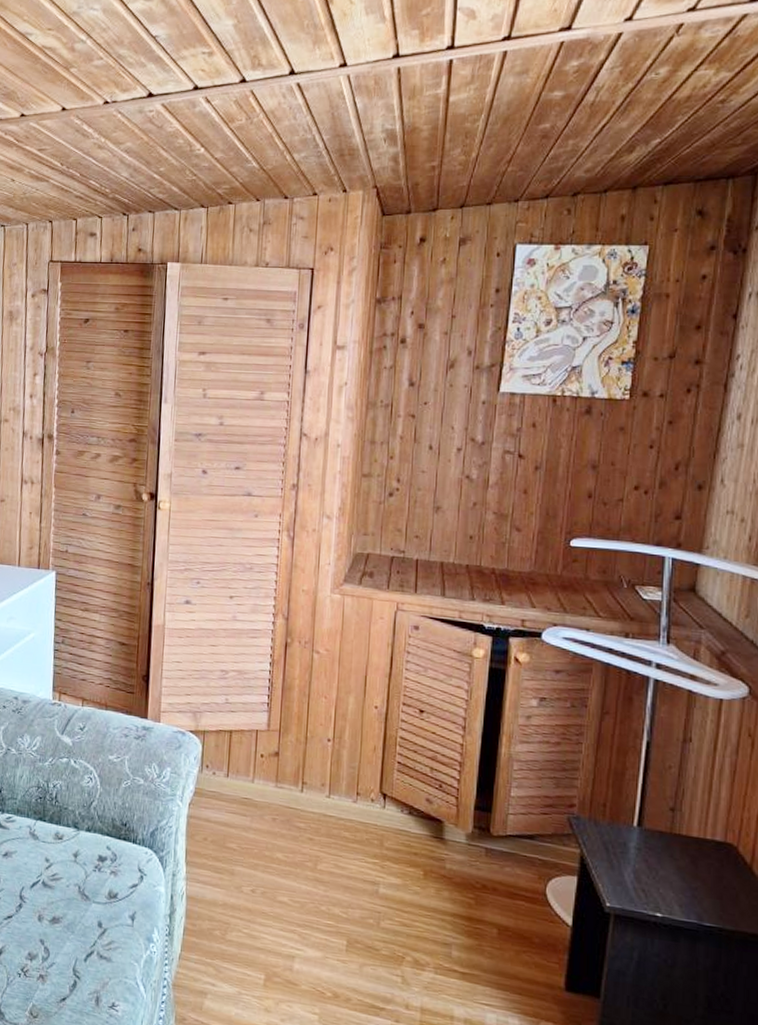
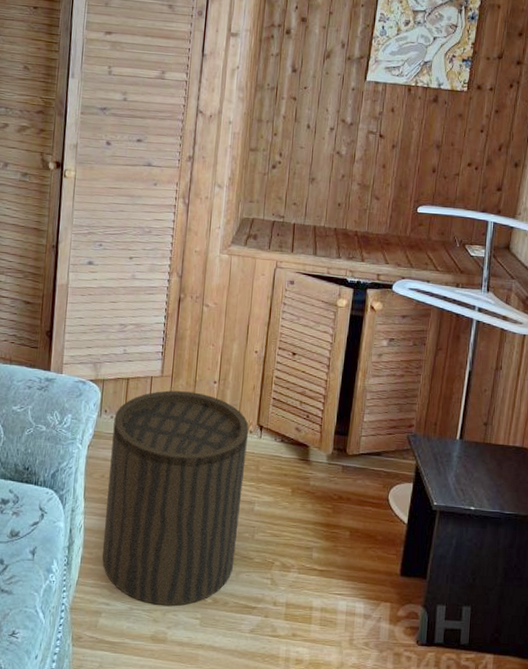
stool: none [207,746,370,996] -> present [102,390,249,606]

